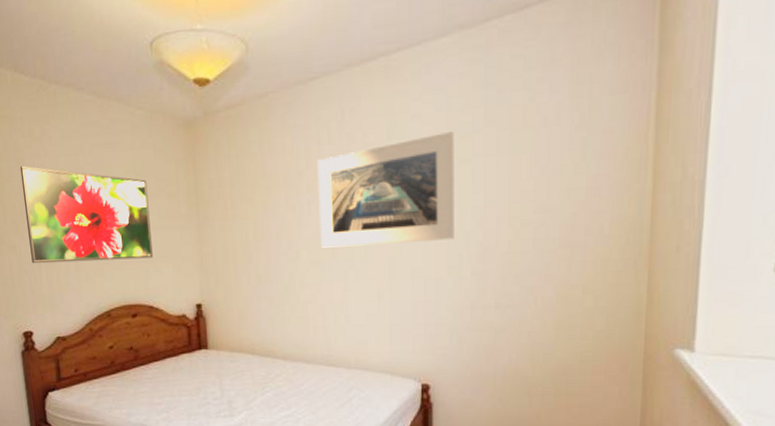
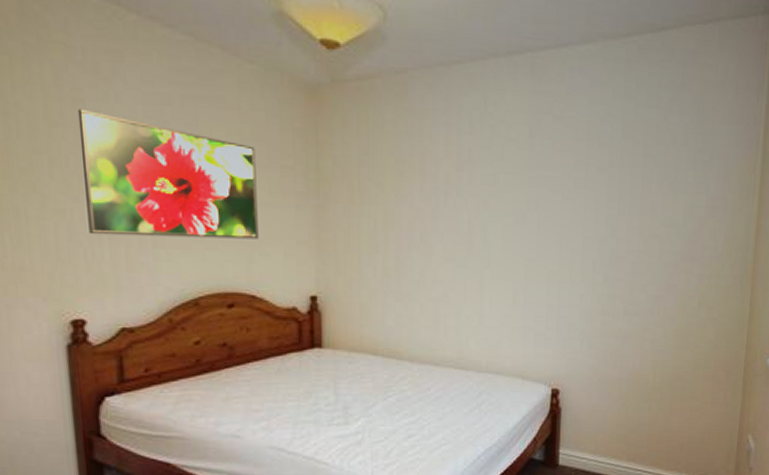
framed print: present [317,130,454,248] -> none [456,137,594,245]

